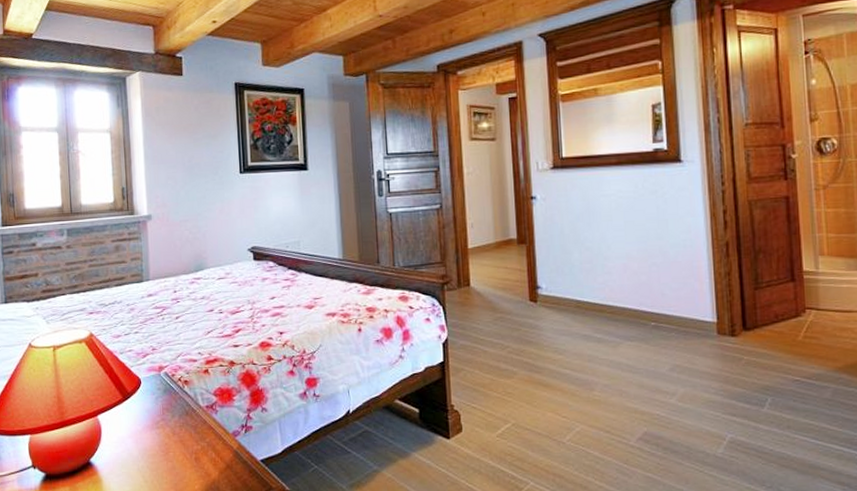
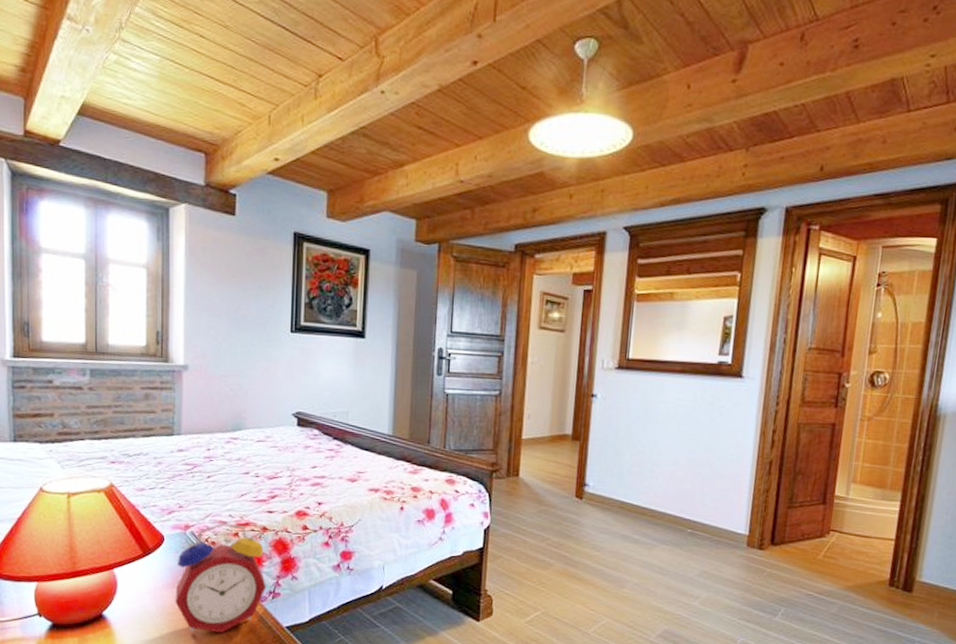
alarm clock: none [154,361,239,472] -> present [175,523,267,633]

